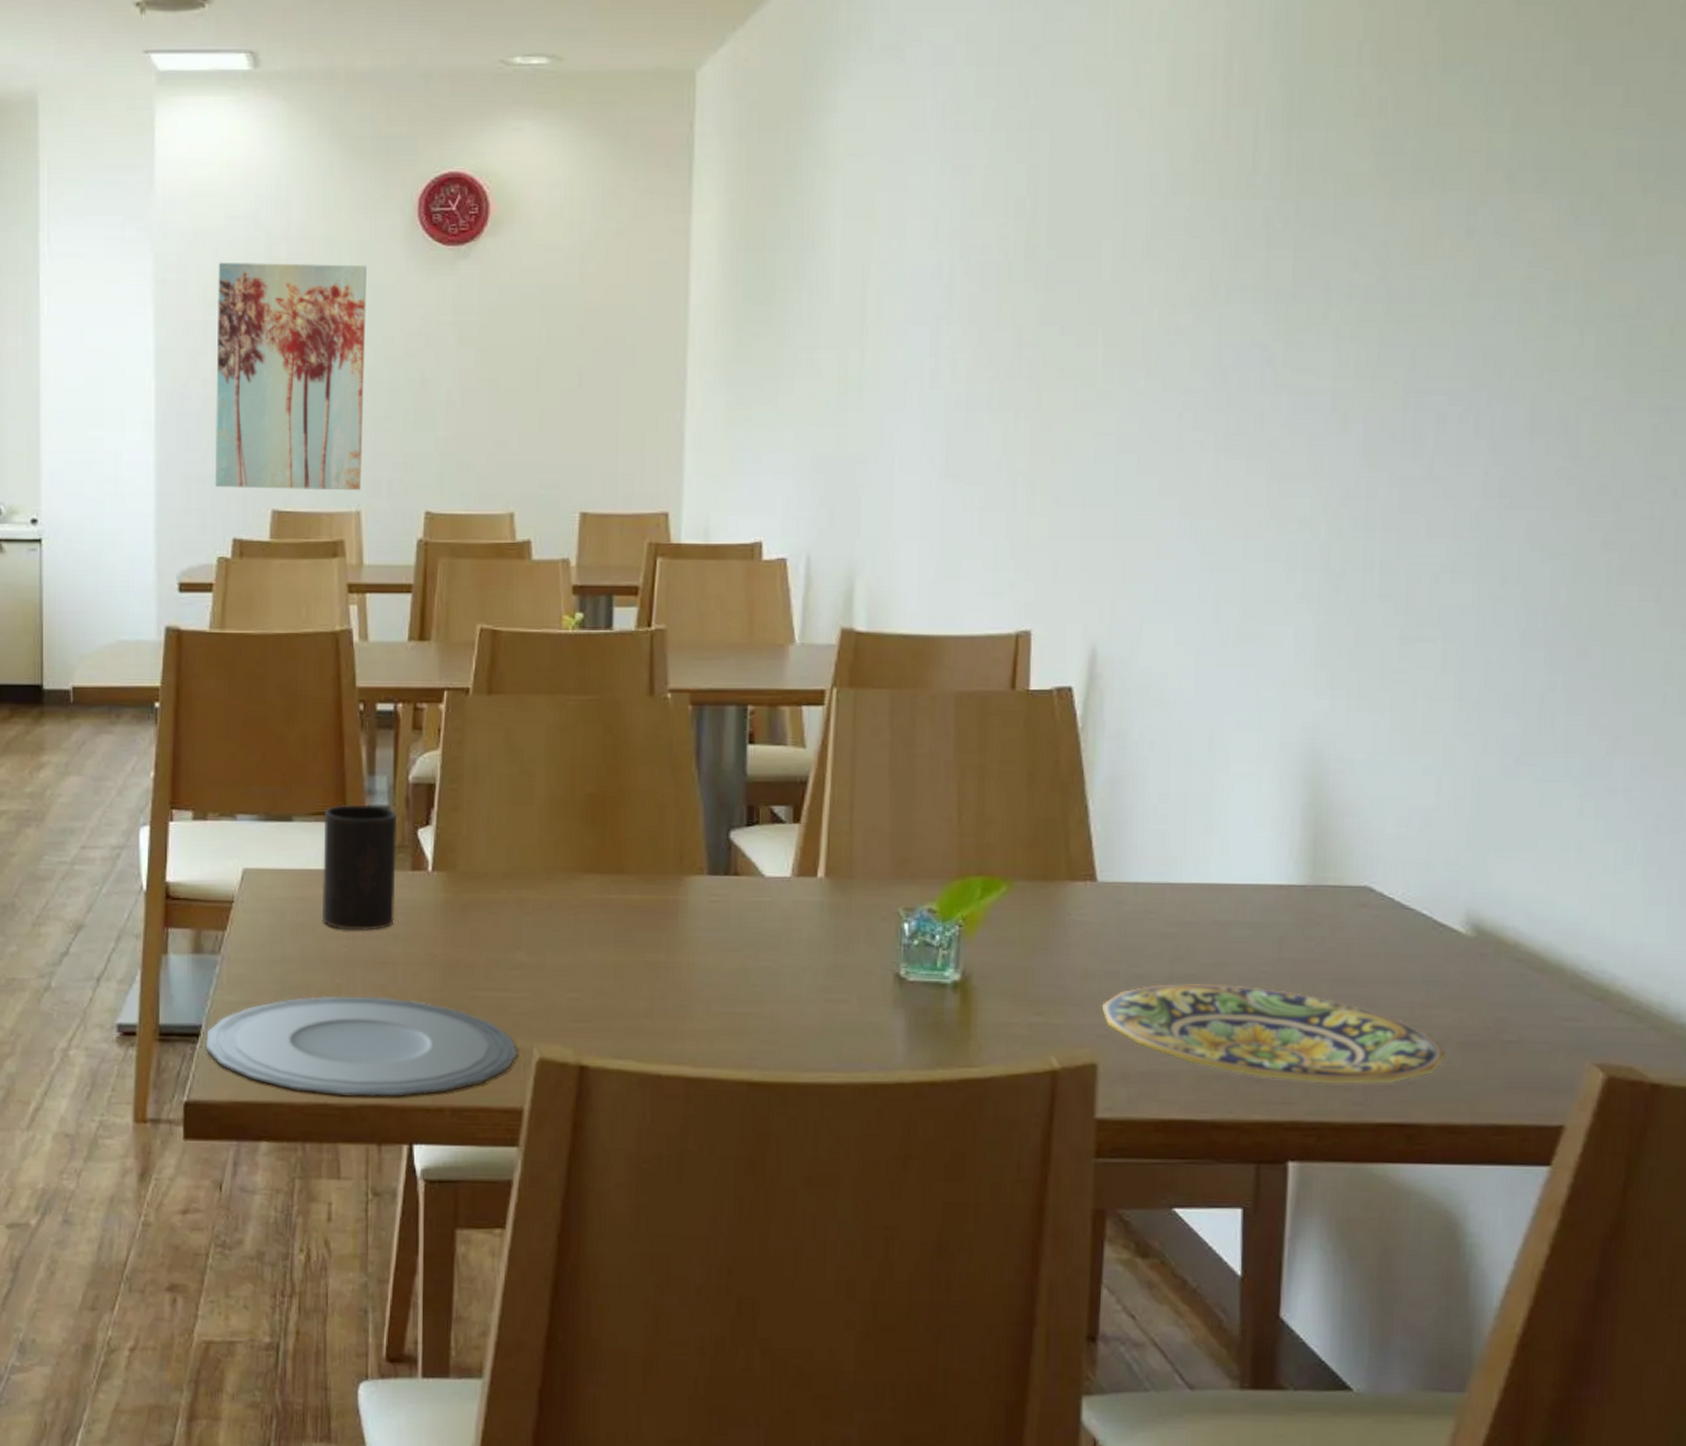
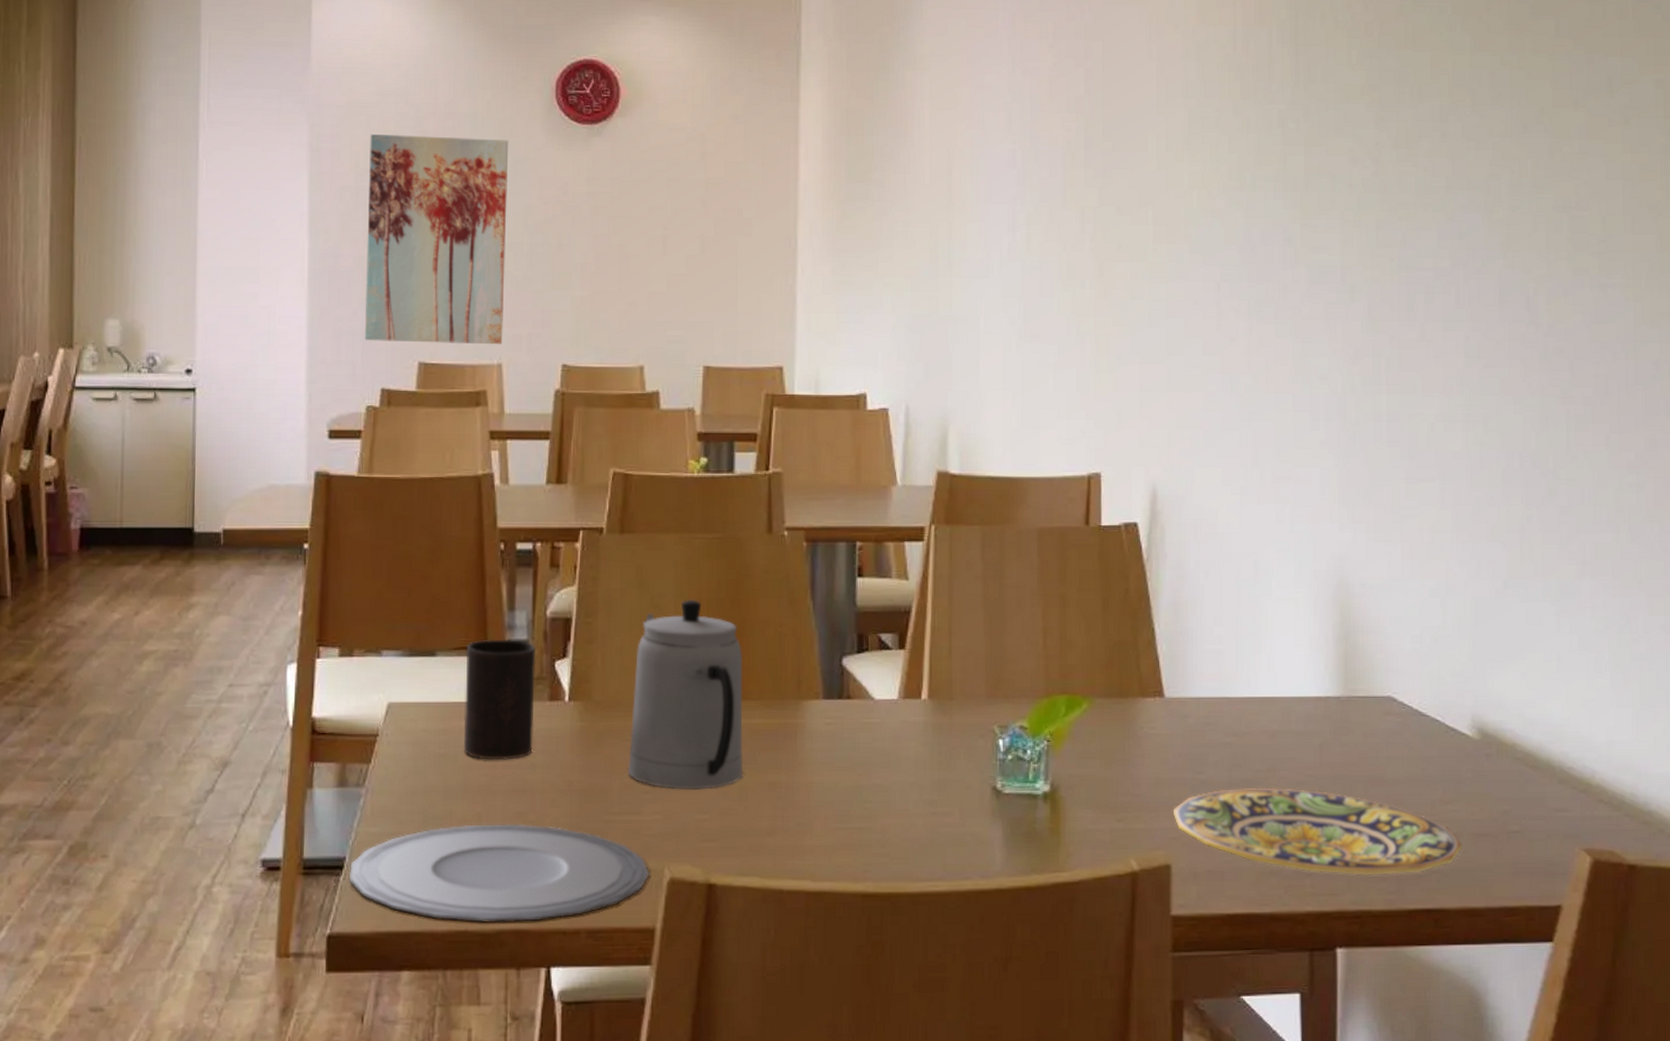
teapot: none [495,765,620,967] -> present [628,598,744,790]

